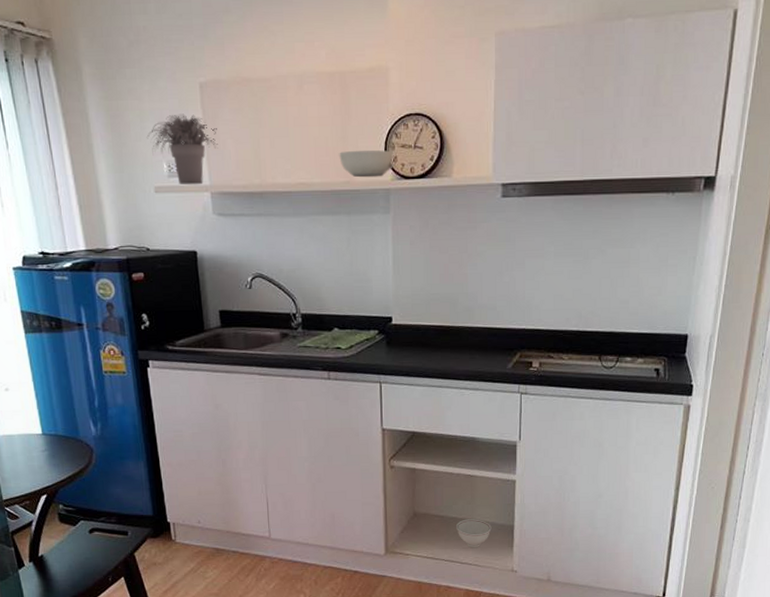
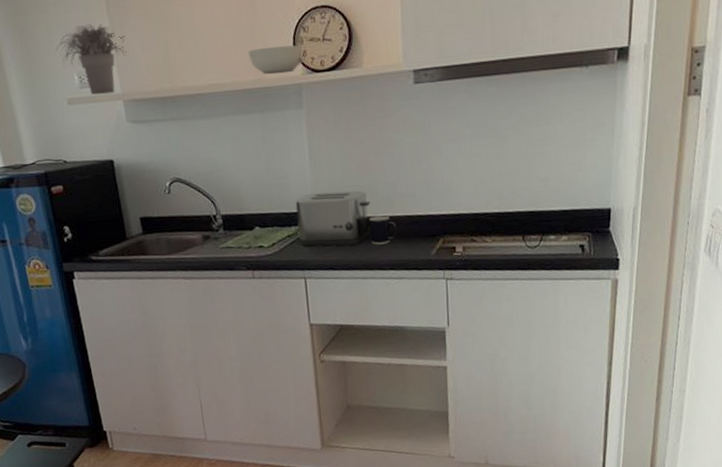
toaster: none [376,298,451,354] -> present [295,190,371,247]
mug: none [447,326,476,355] -> present [368,215,398,245]
bowl: present [455,519,492,548] -> none [390,407,426,437]

